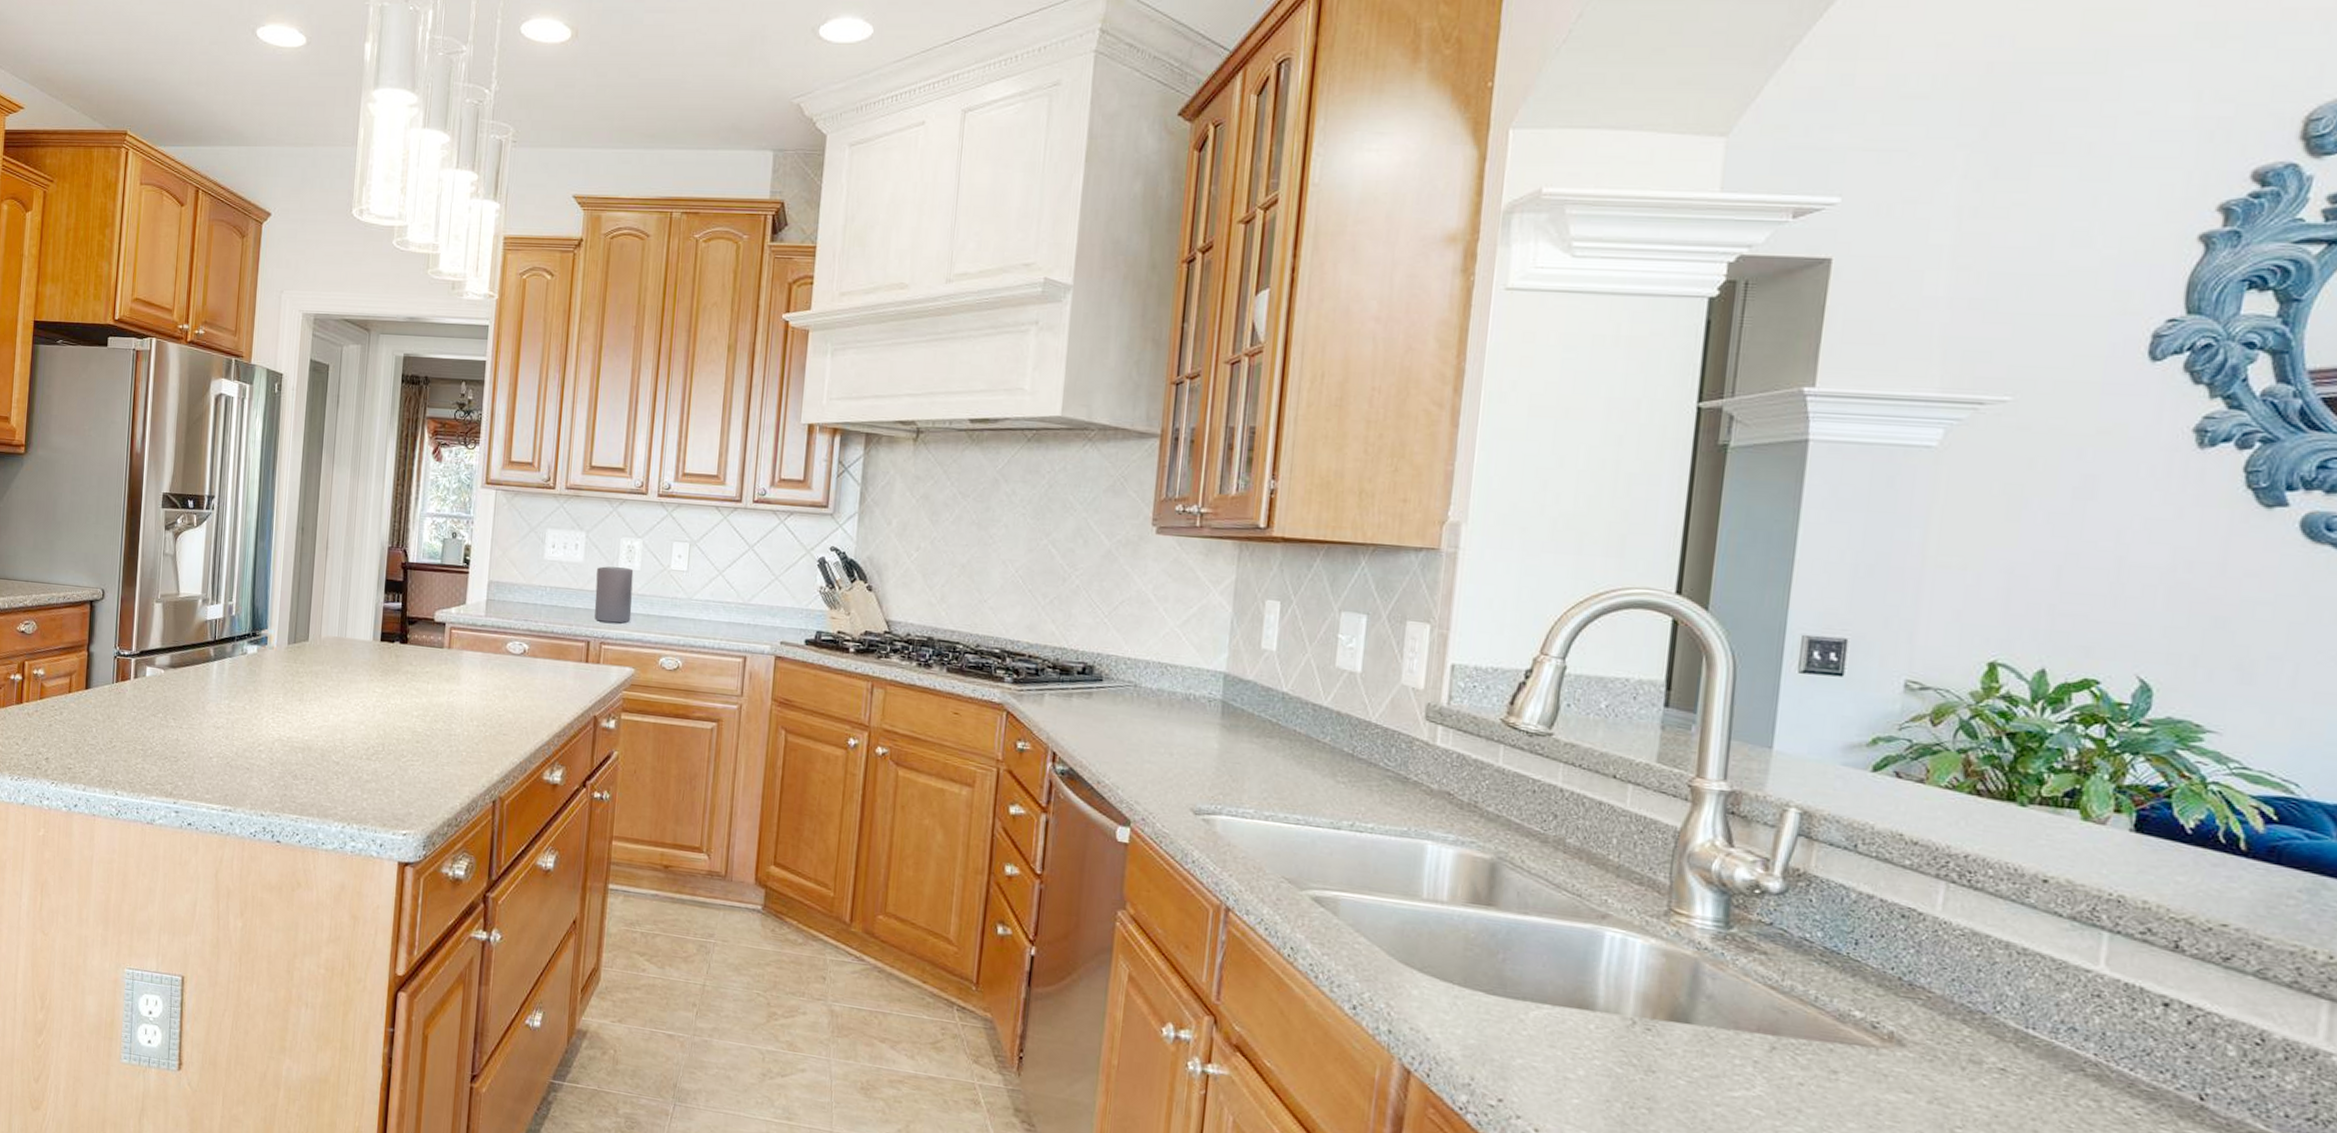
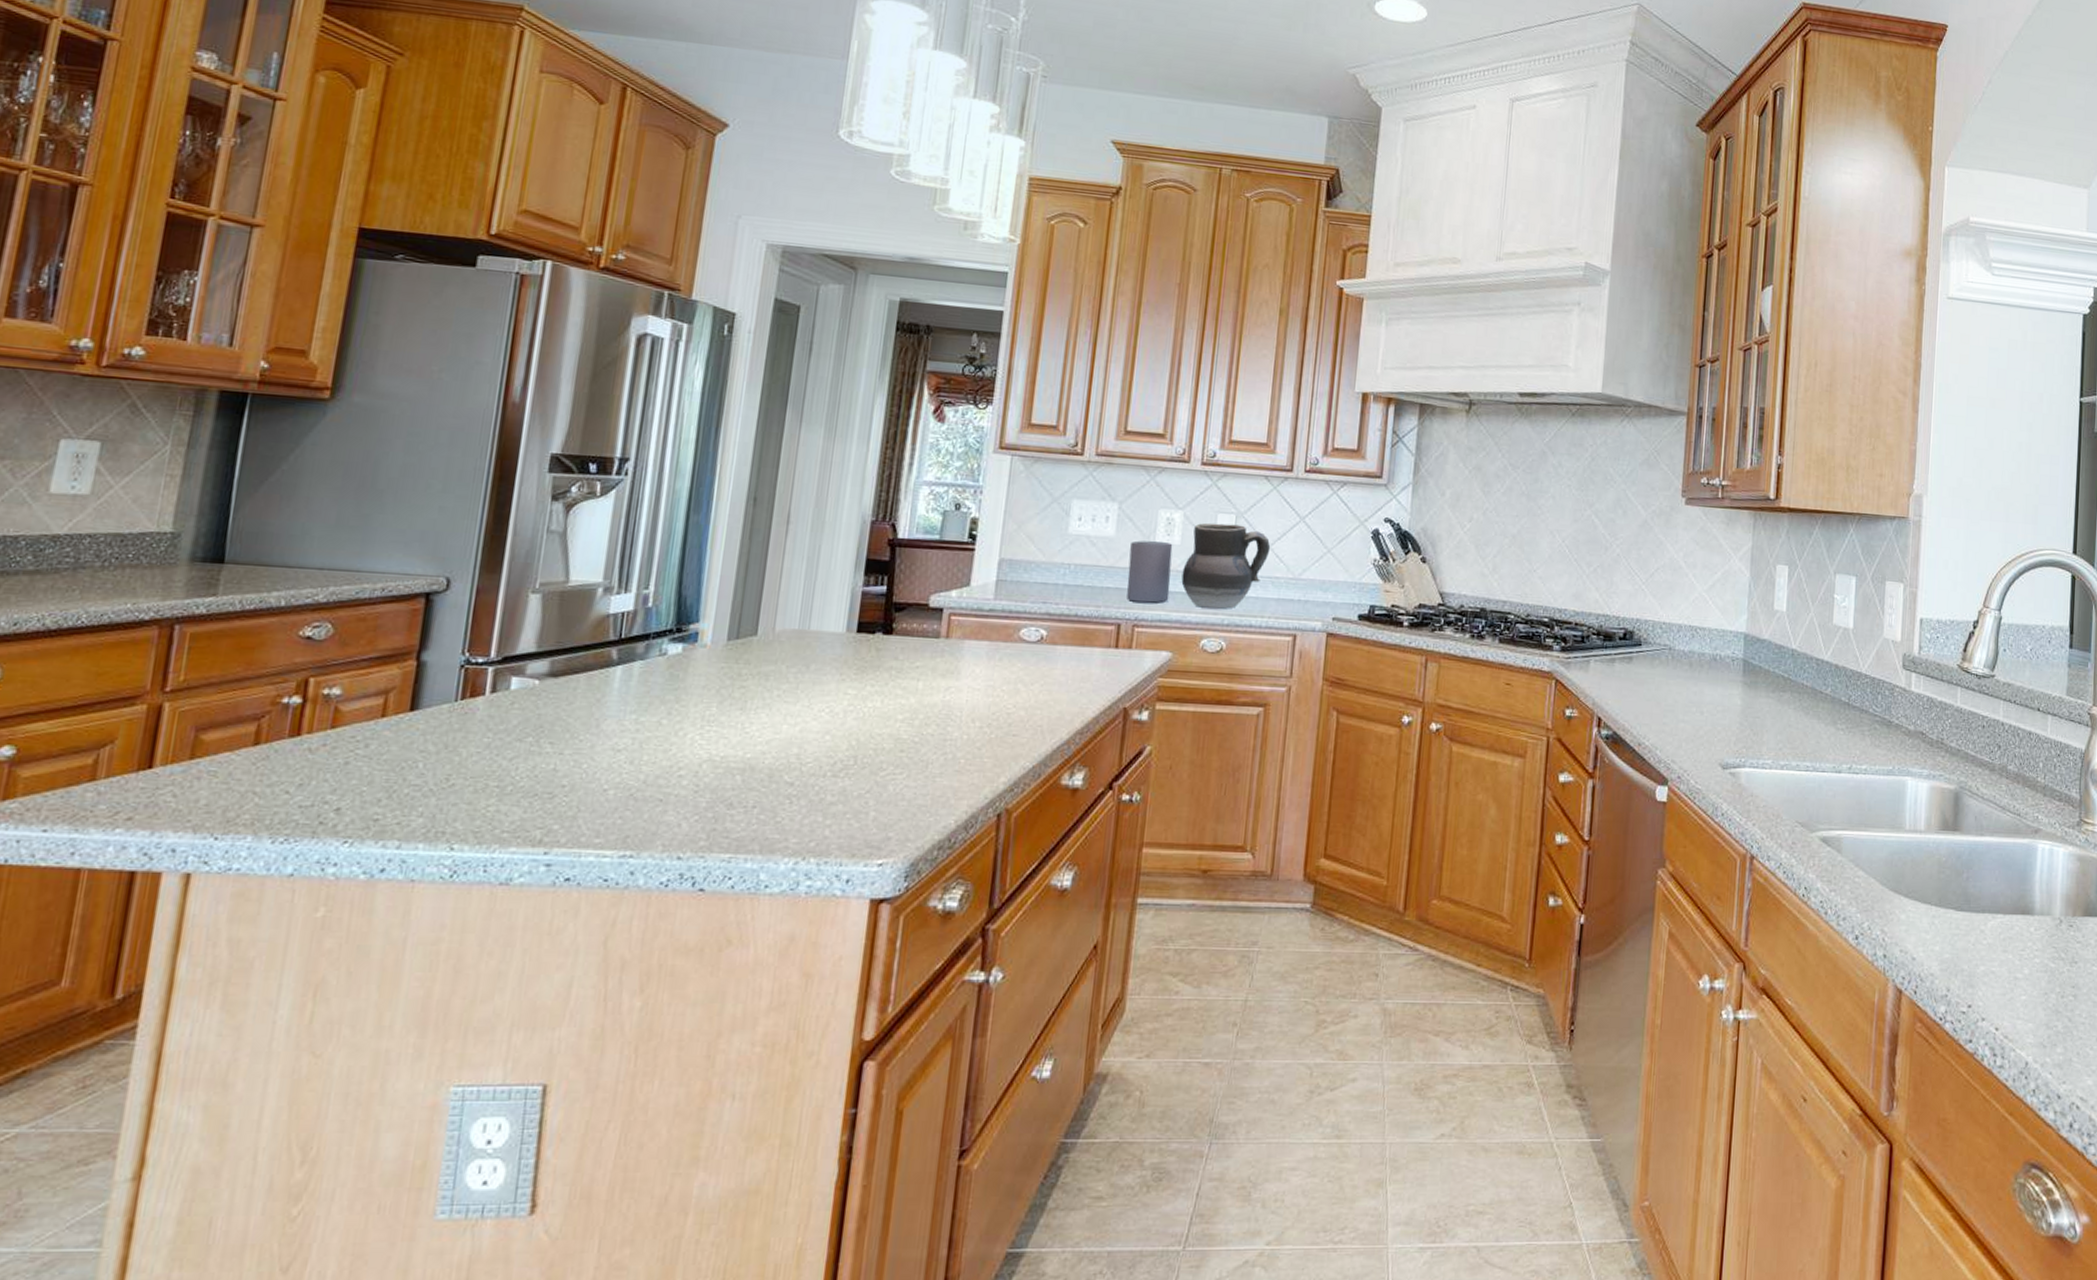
ceramic jug: none [641,550,722,631] -> present [1181,522,1271,610]

